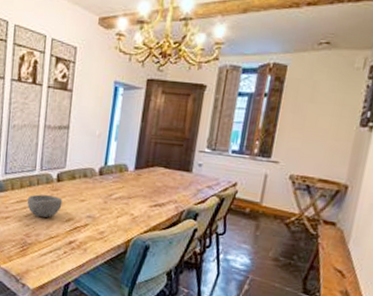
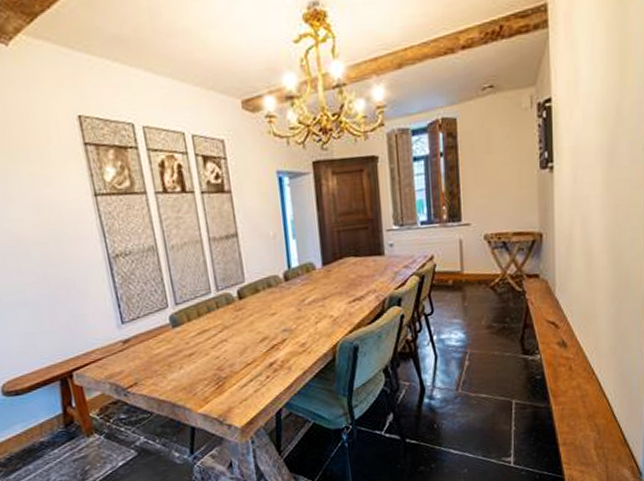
bowl: present [27,194,63,218] -> none [209,316,252,345]

